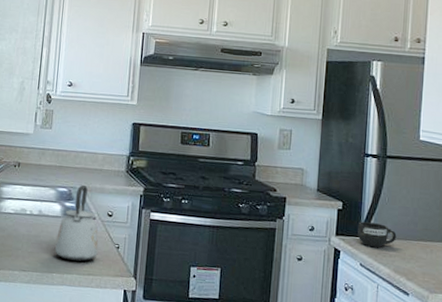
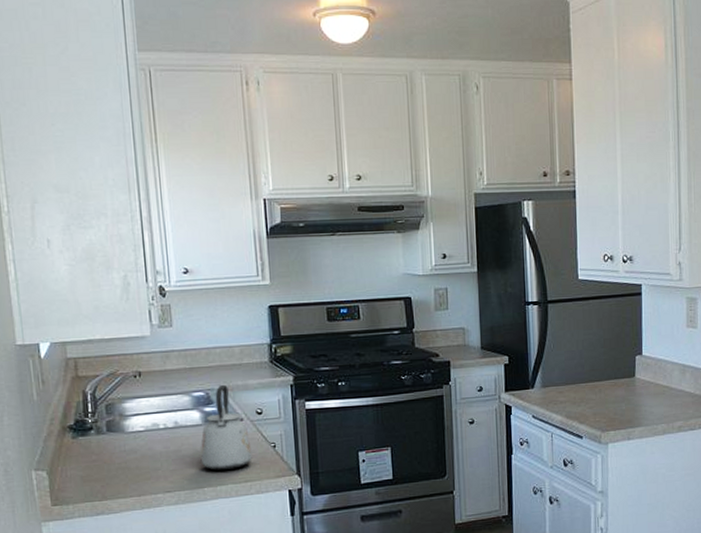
mug: present [357,221,397,248] -> none [526,372,565,398]

